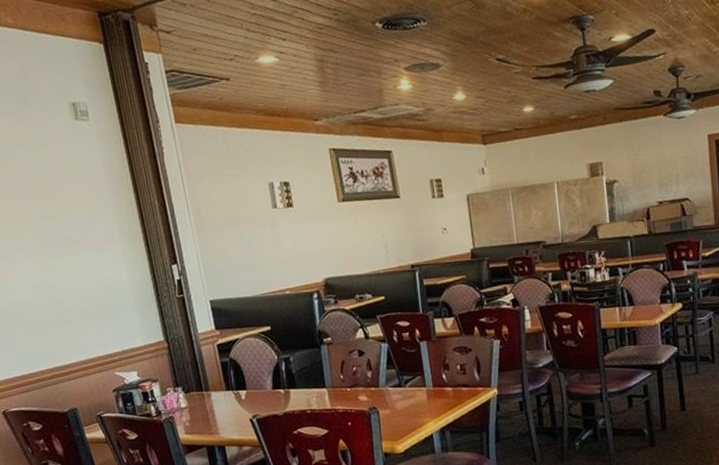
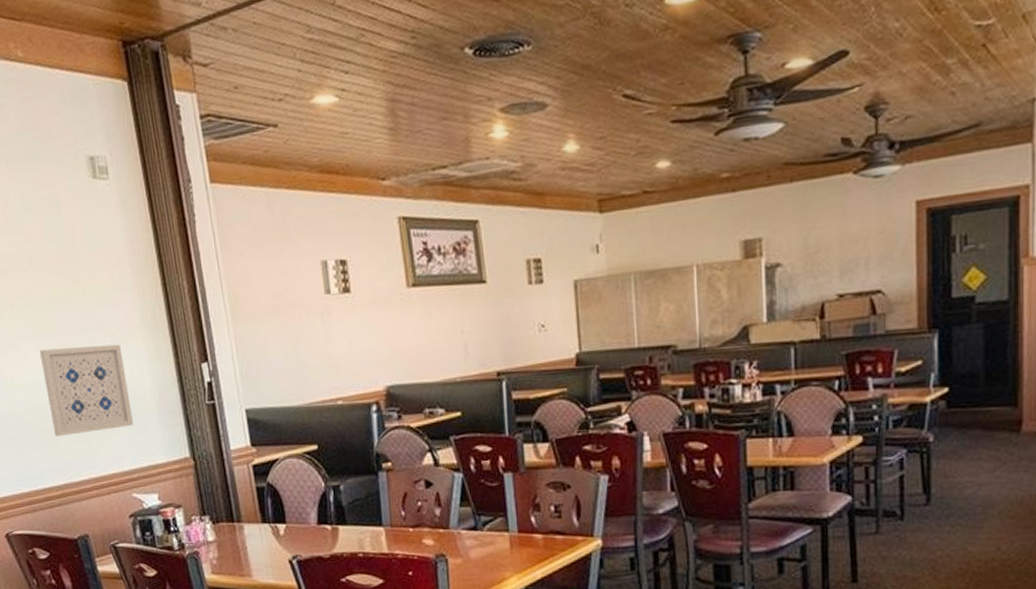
wall art: none [30,251,115,328] -> present [39,344,134,436]

